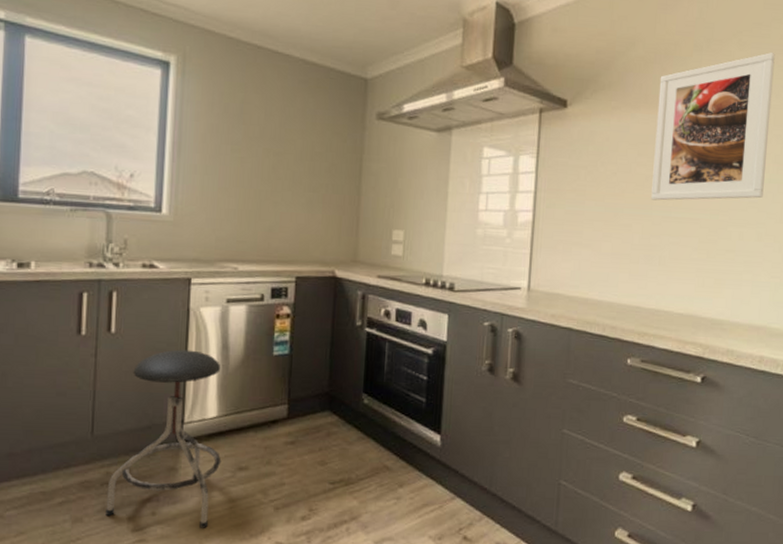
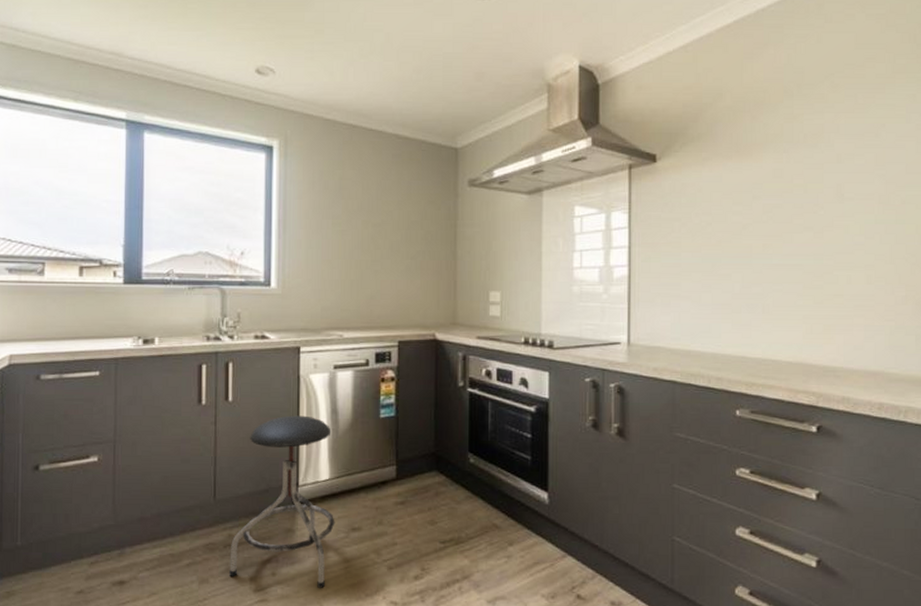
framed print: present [651,52,775,201] -> none [750,92,871,248]

